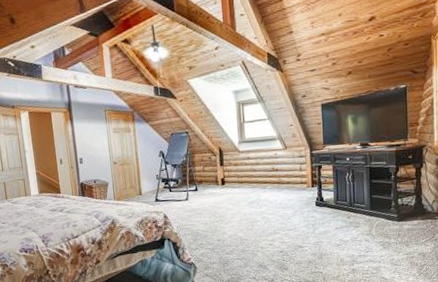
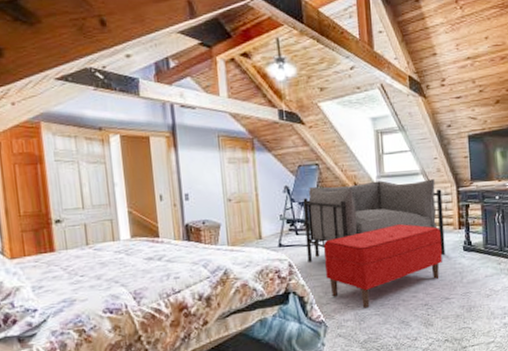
armchair: none [175,143,300,214] -> present [303,179,446,262]
bench: none [193,183,296,253] -> present [323,224,442,308]

